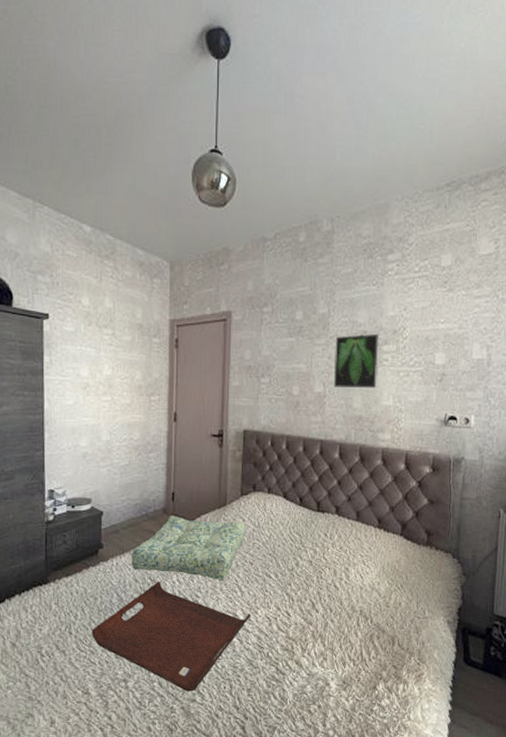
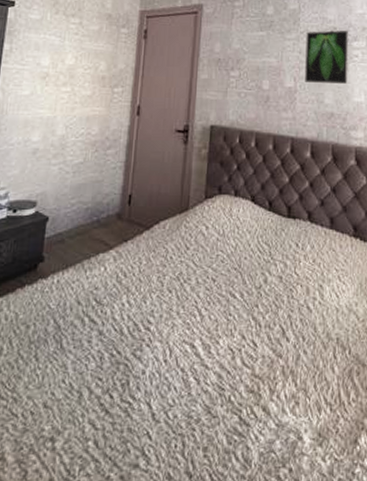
serving tray: present [91,582,251,692] -> none [17,304,211,453]
seat cushion: present [131,515,246,581] -> none [74,222,209,303]

